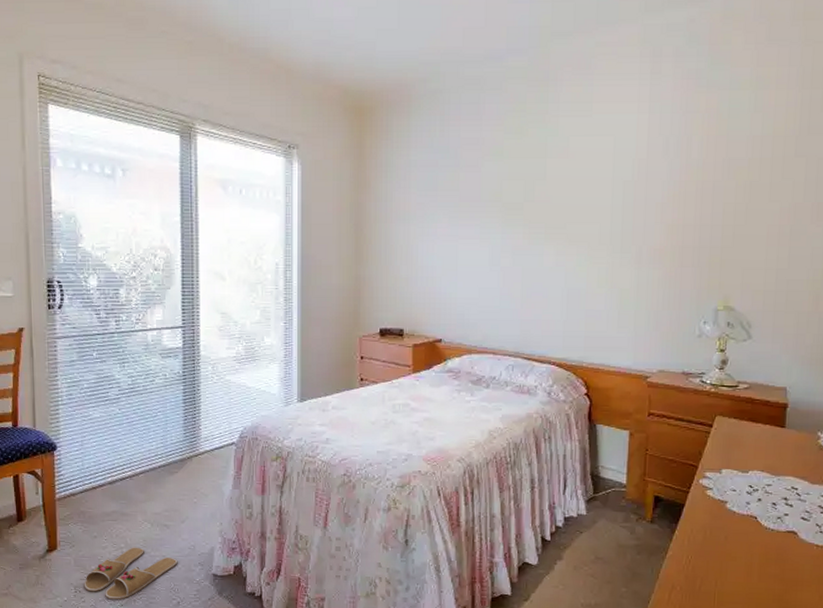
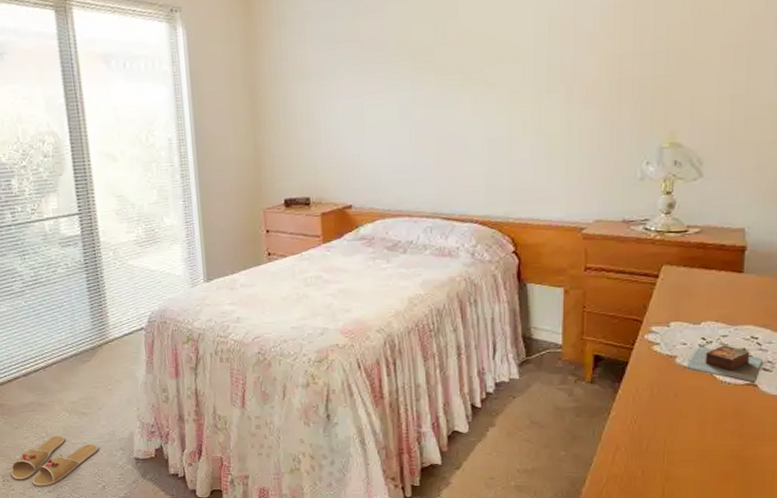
wooden box: none [736,493,802,531] -> present [687,345,763,383]

